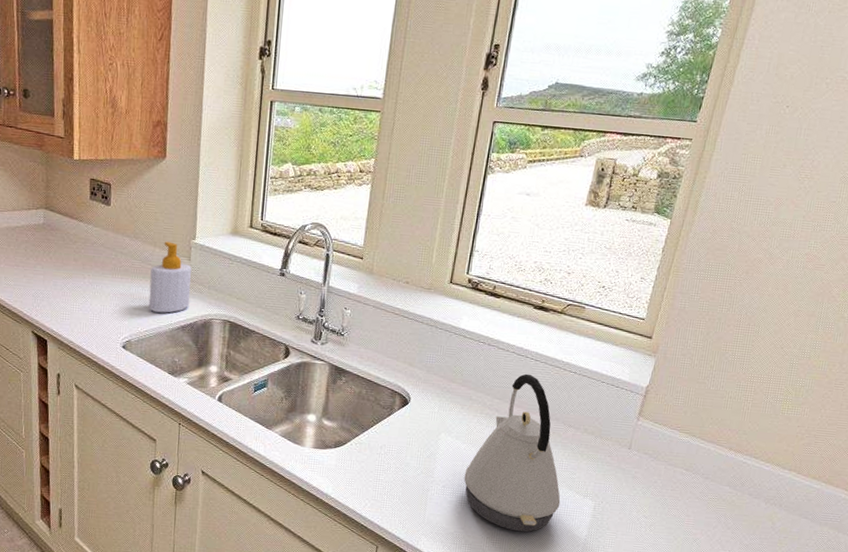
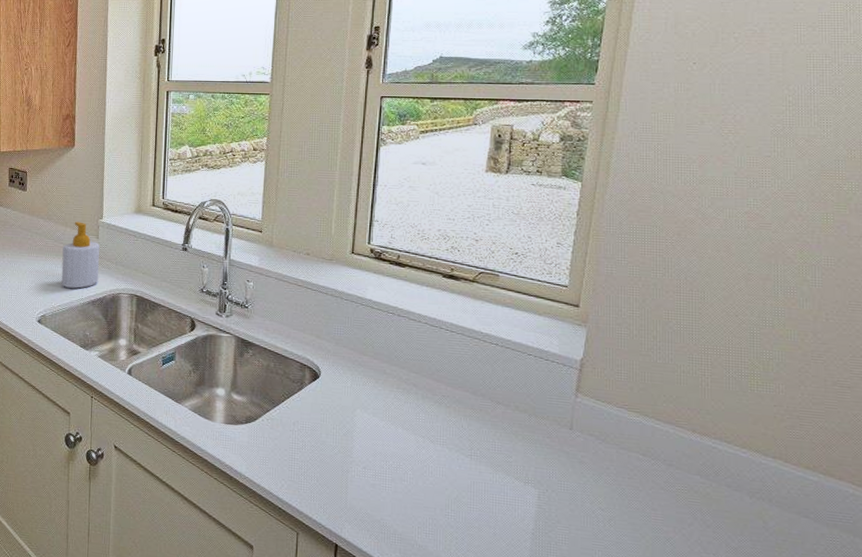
kettle: present [464,373,561,532] -> none [386,345,498,523]

